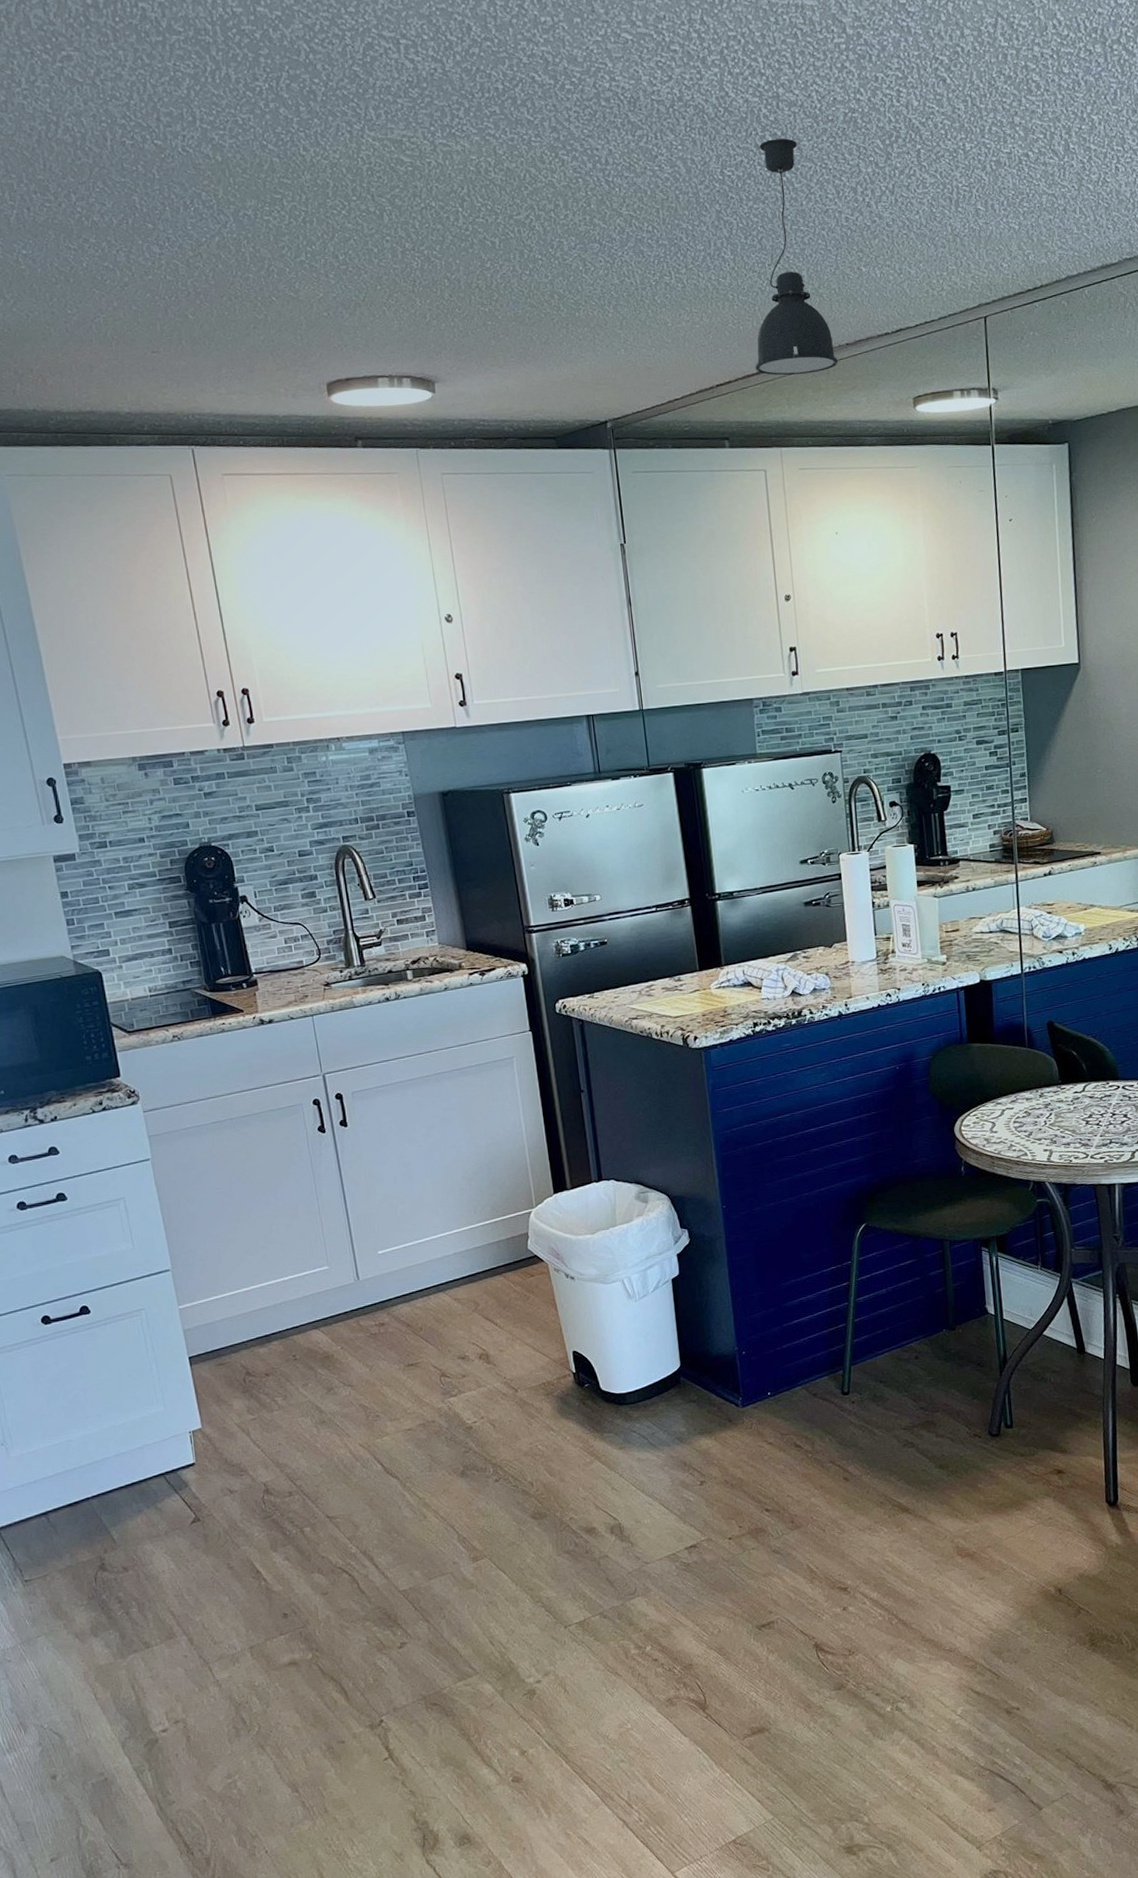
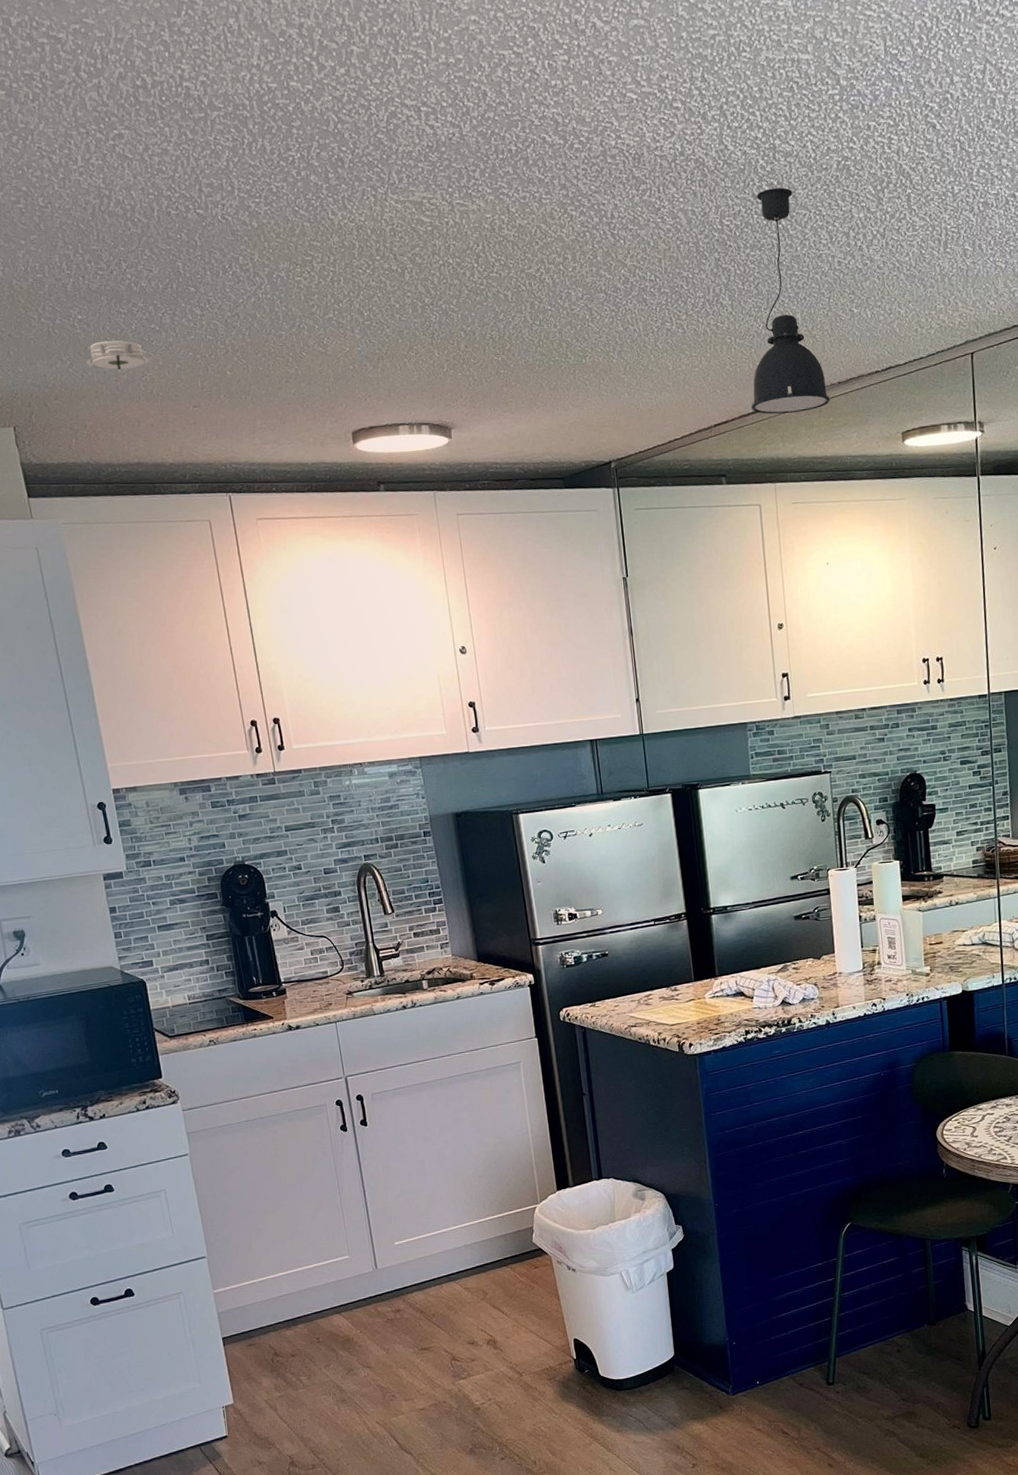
smoke detector: none [31,278,103,311] -> present [85,340,150,371]

